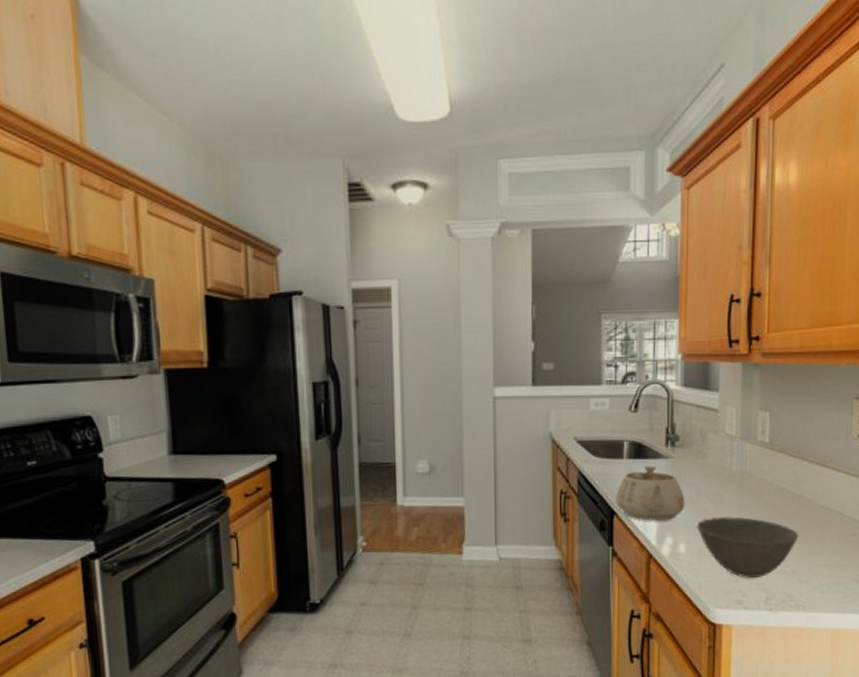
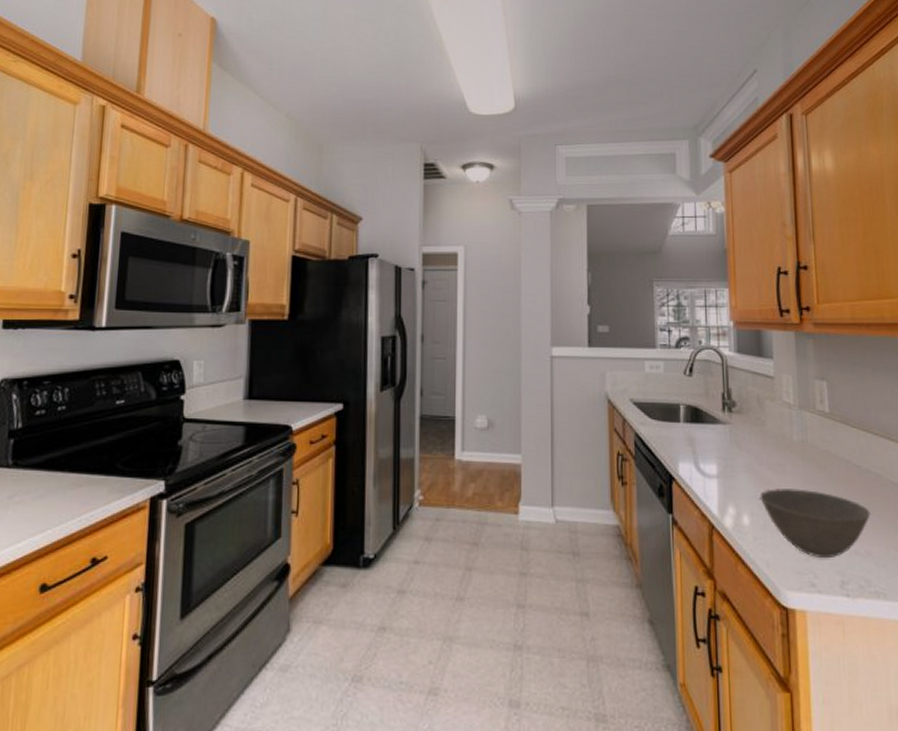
teapot: present [616,465,685,522] -> none [674,430,746,490]

